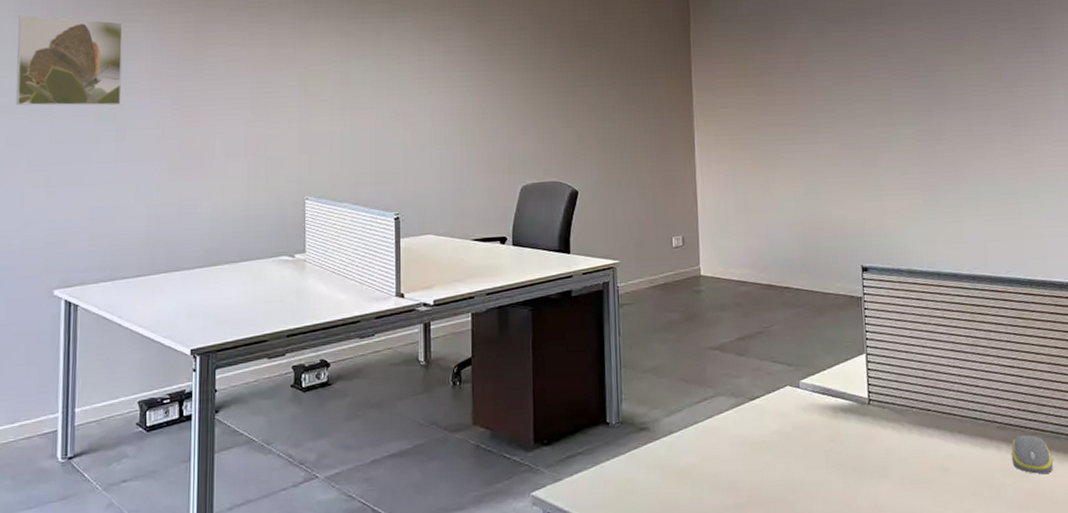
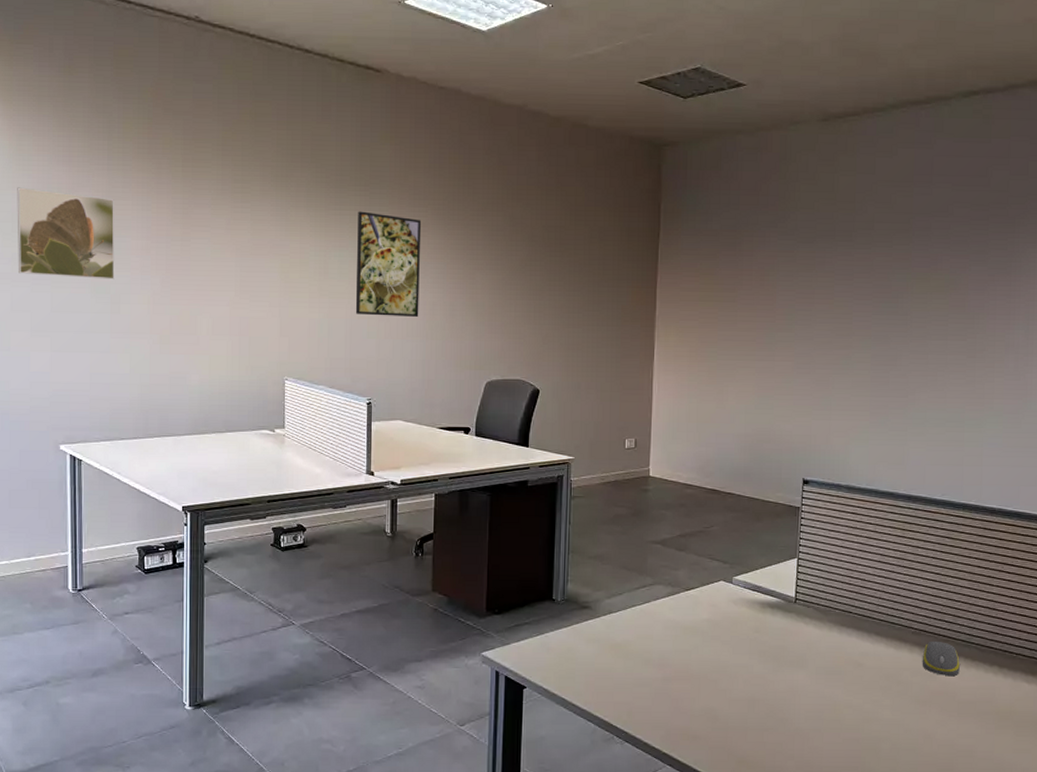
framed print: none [379,18,447,125] -> present [355,211,422,318]

